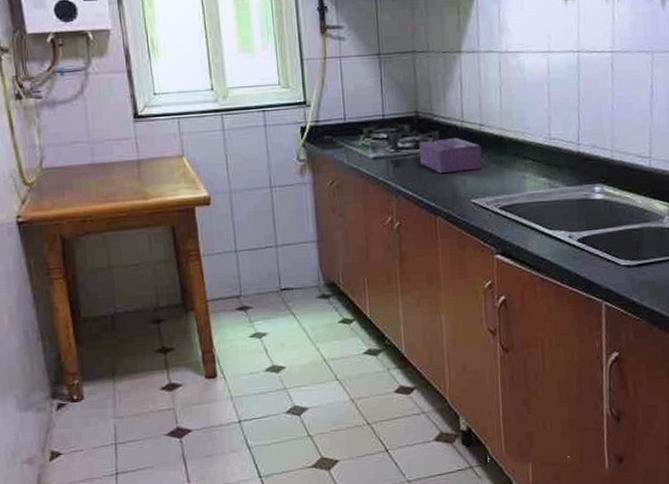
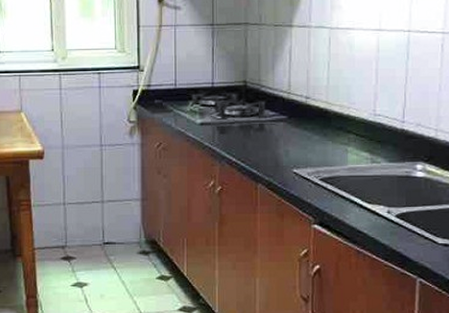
tissue box: present [419,137,483,173] -> none [245,108,306,142]

